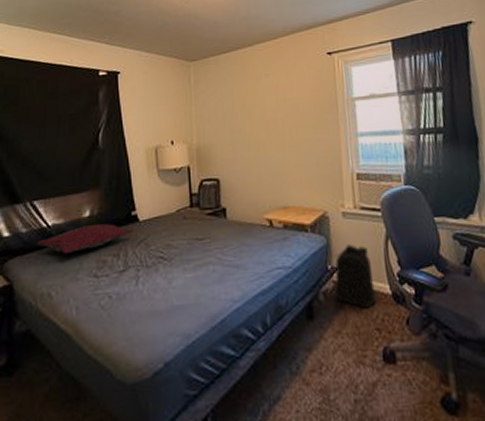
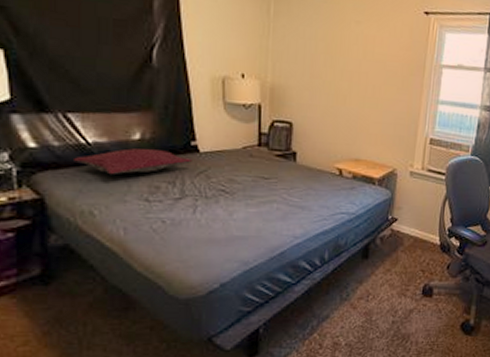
backpack: present [334,244,376,308] -> none [391,200,427,254]

